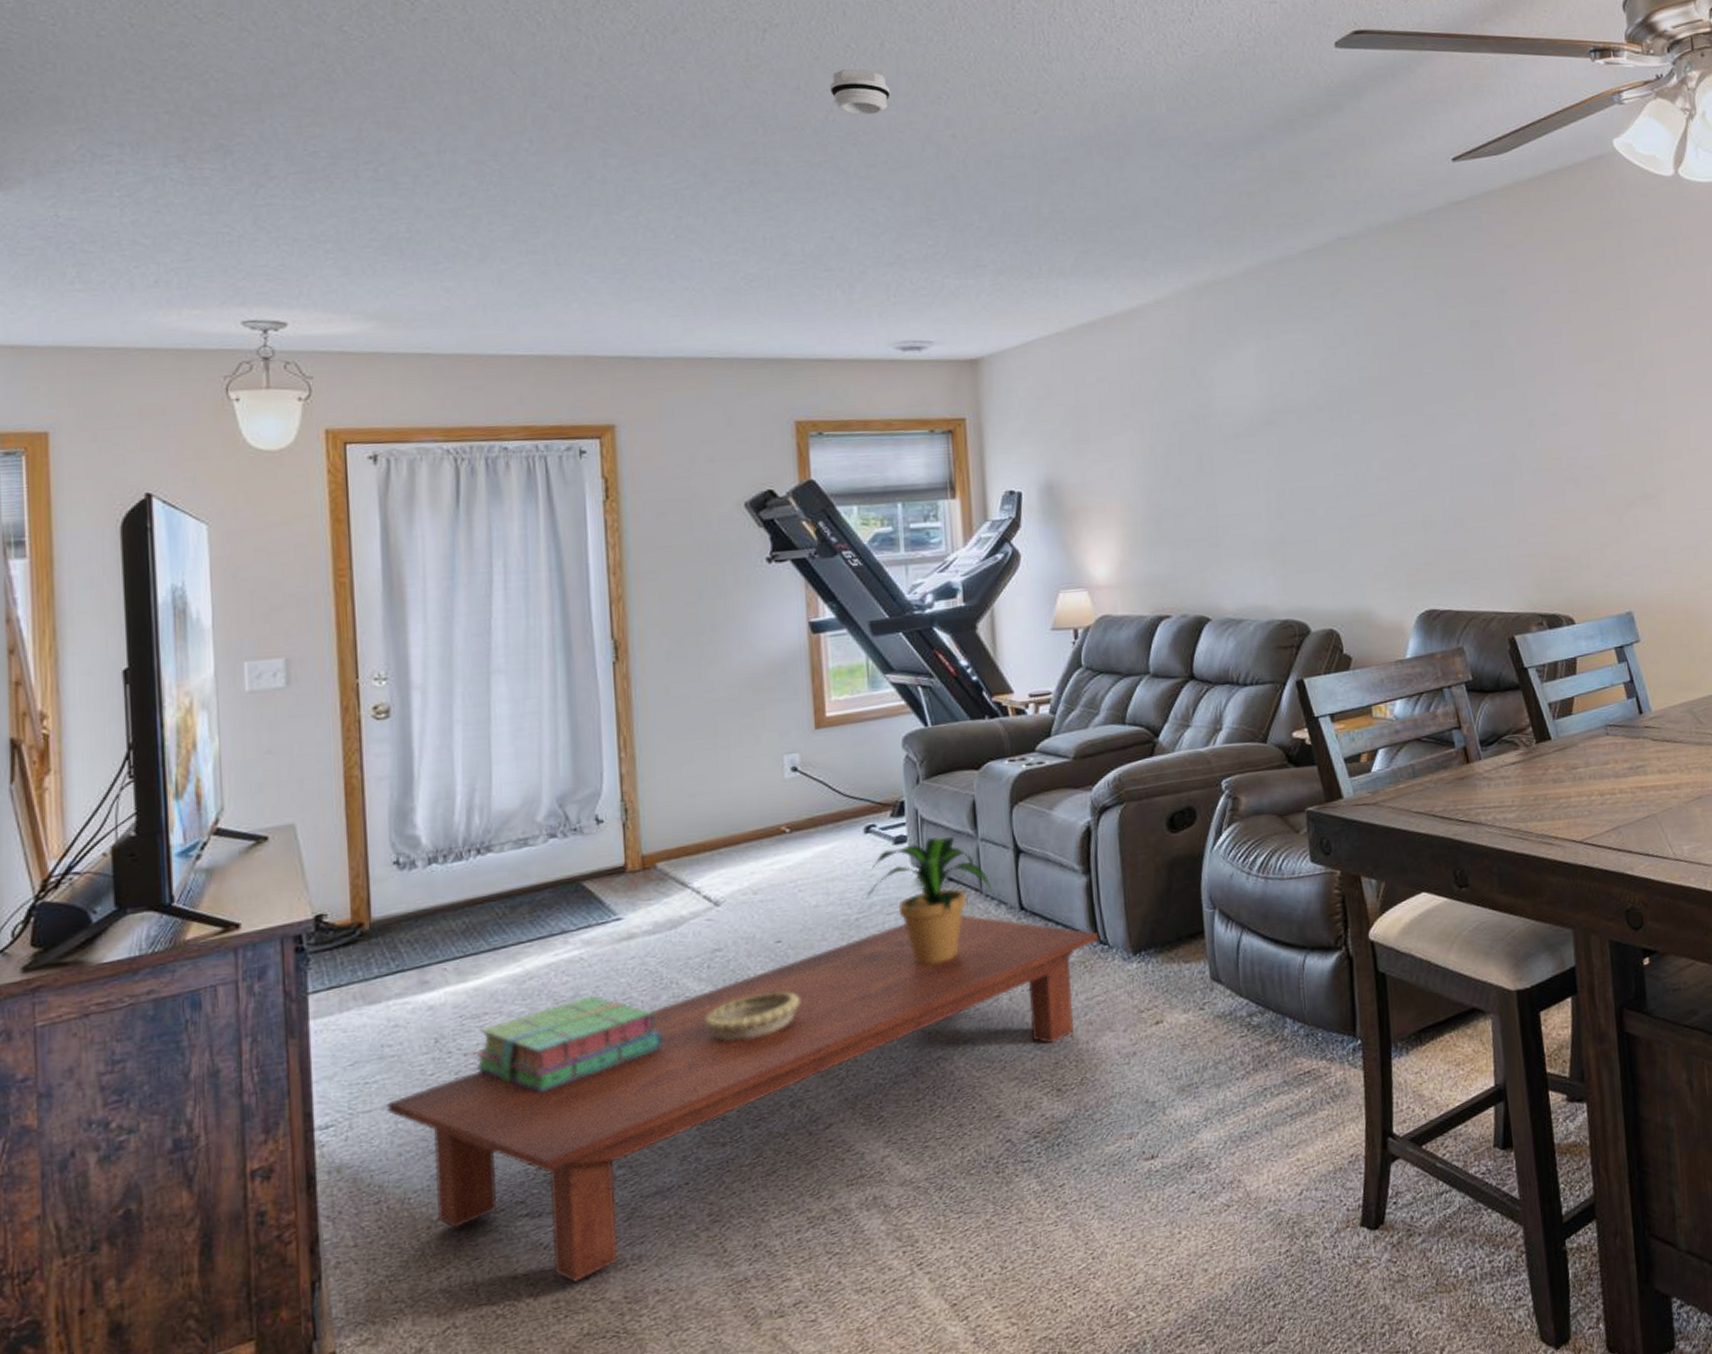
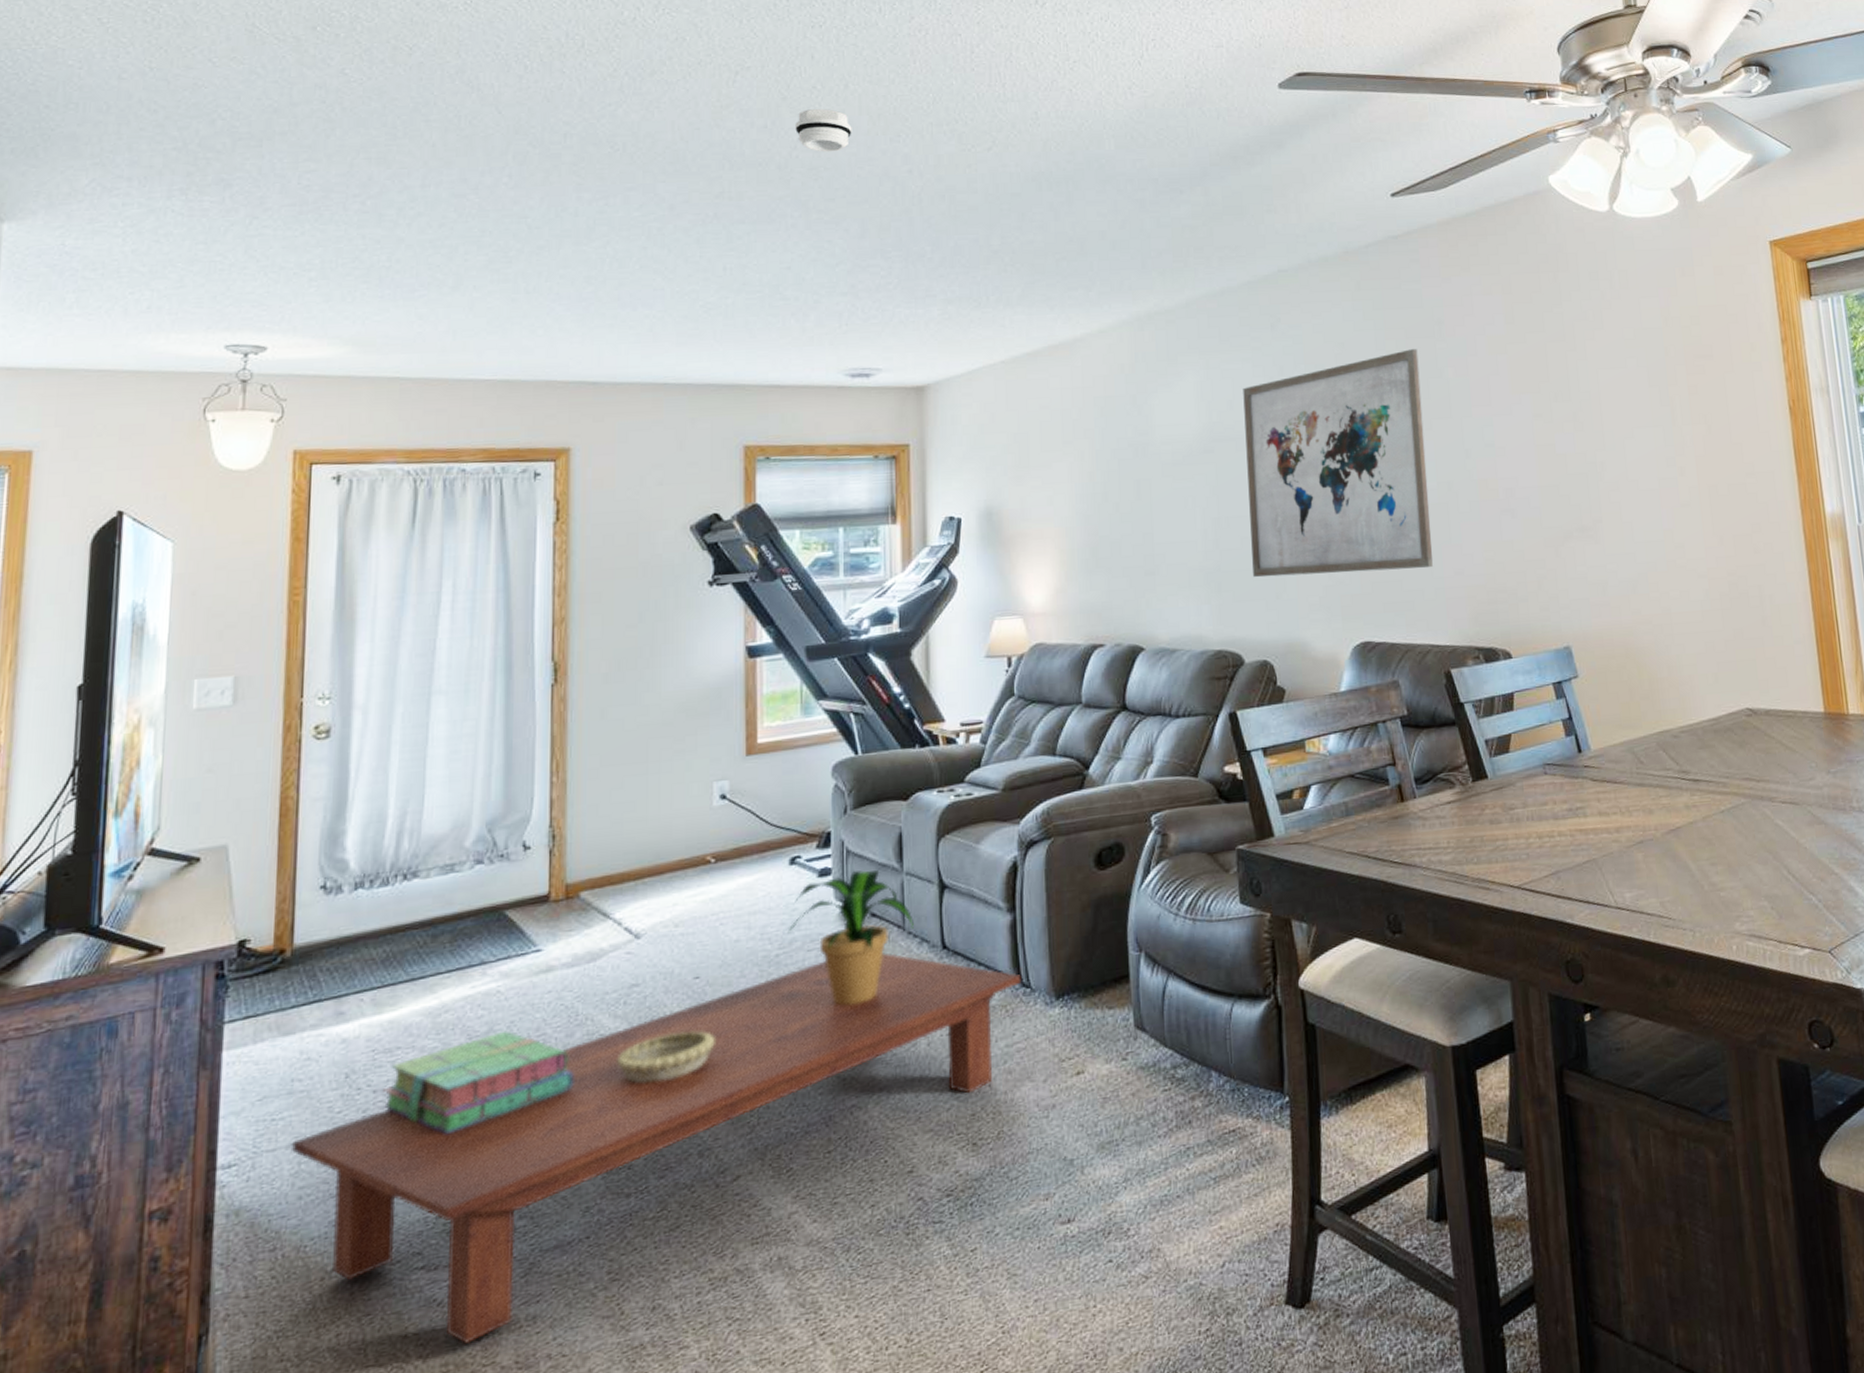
wall art: none [1304,318,1497,548] -> present [1243,349,1434,578]

